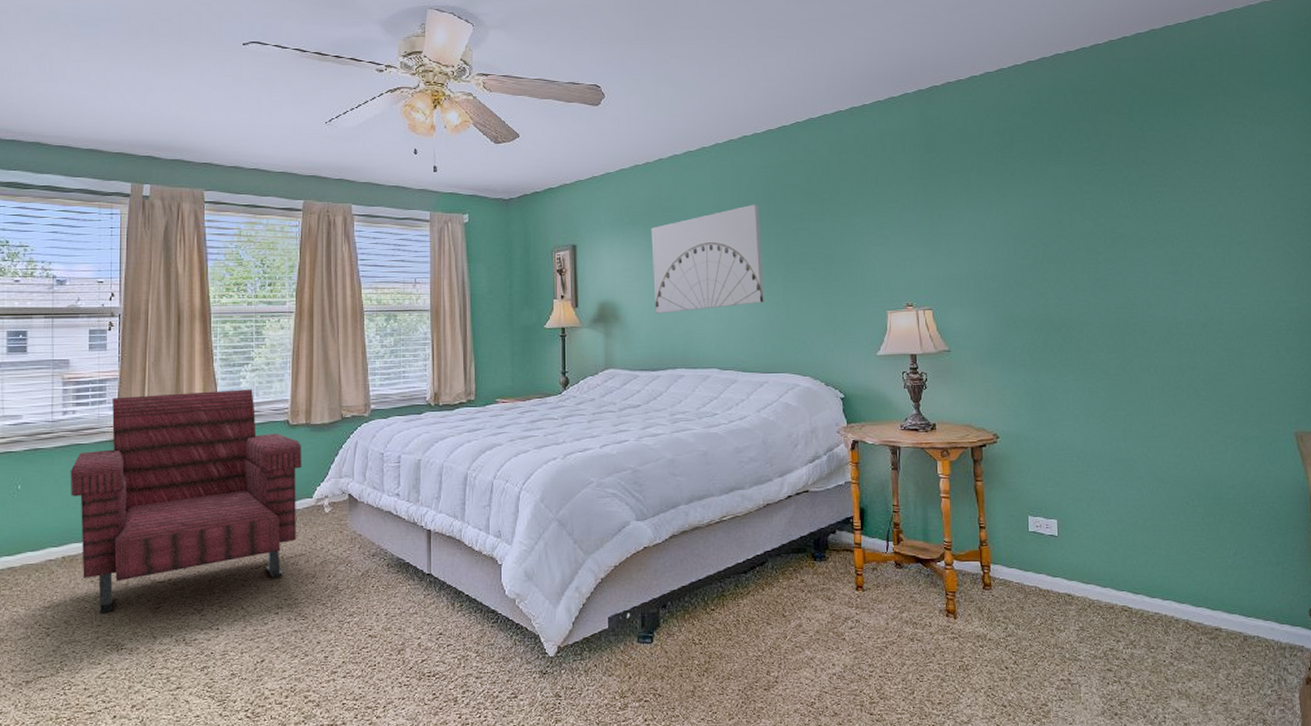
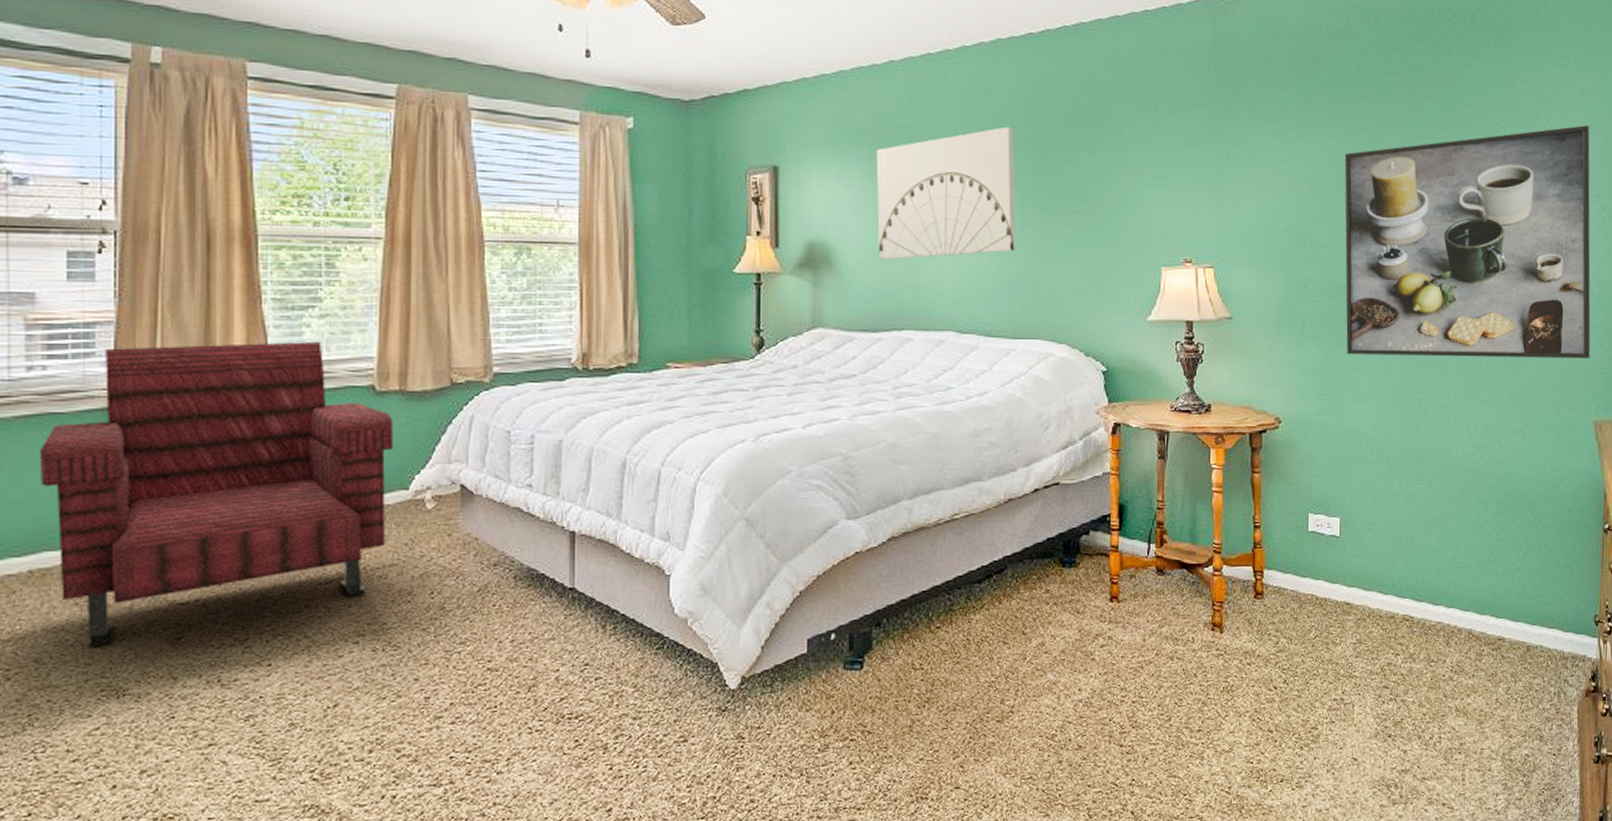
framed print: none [1042,173,1287,379] -> present [1344,125,1591,359]

